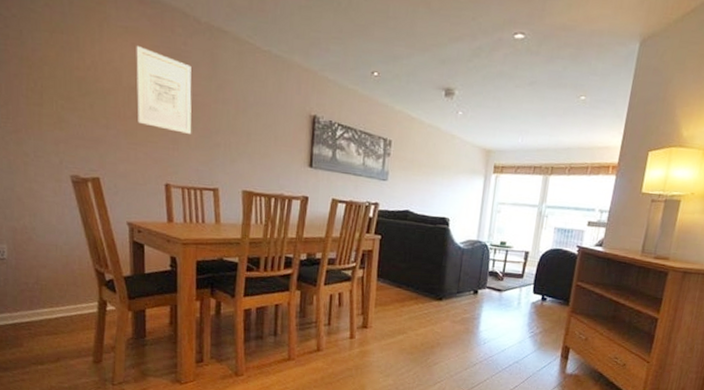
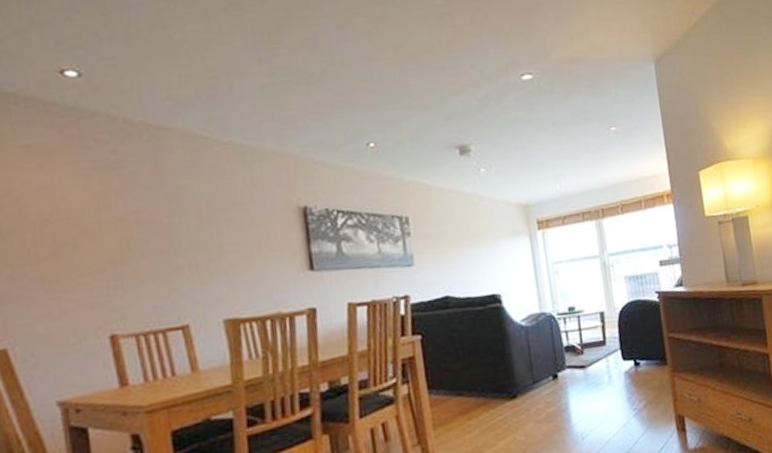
wall art: present [136,46,192,134] -> none [45,165,140,264]

